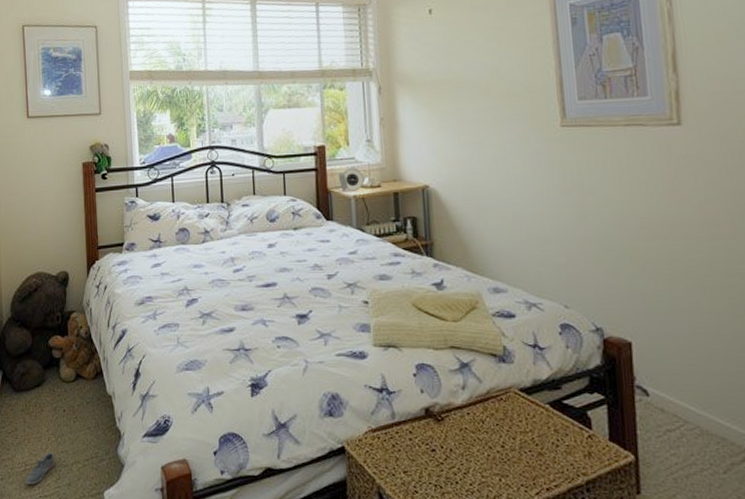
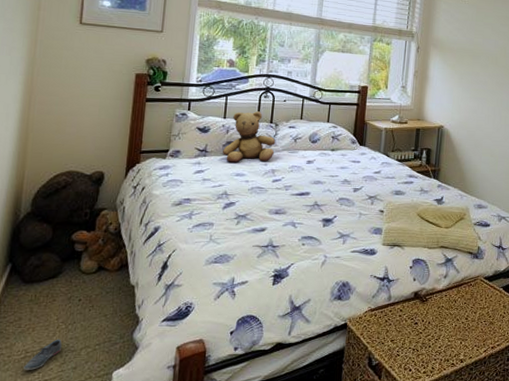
teddy bear: none [177,190,230,253] -> present [223,111,276,163]
alarm clock: present [338,167,366,191] -> none [374,106,396,125]

